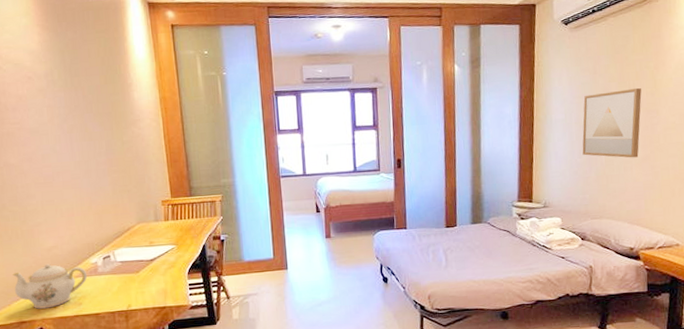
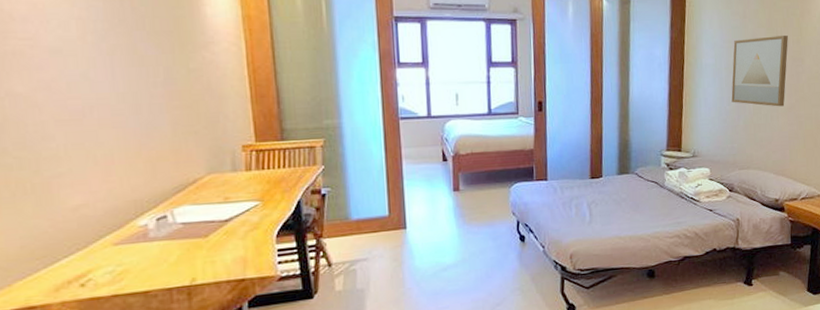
teapot: present [12,263,87,309] -> none [16,227,132,289]

